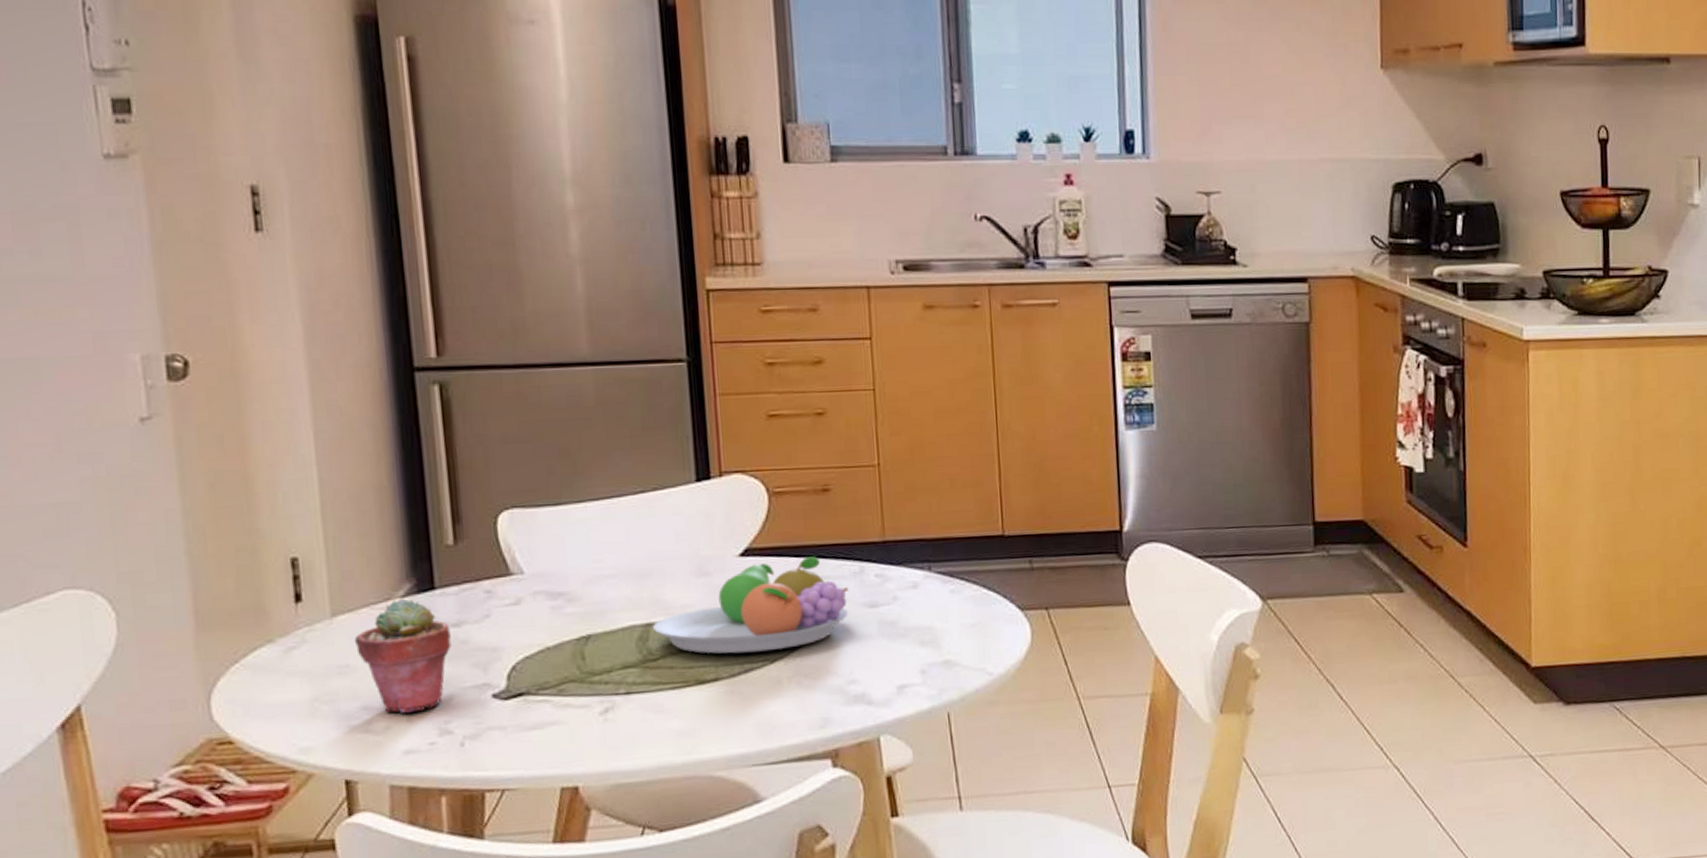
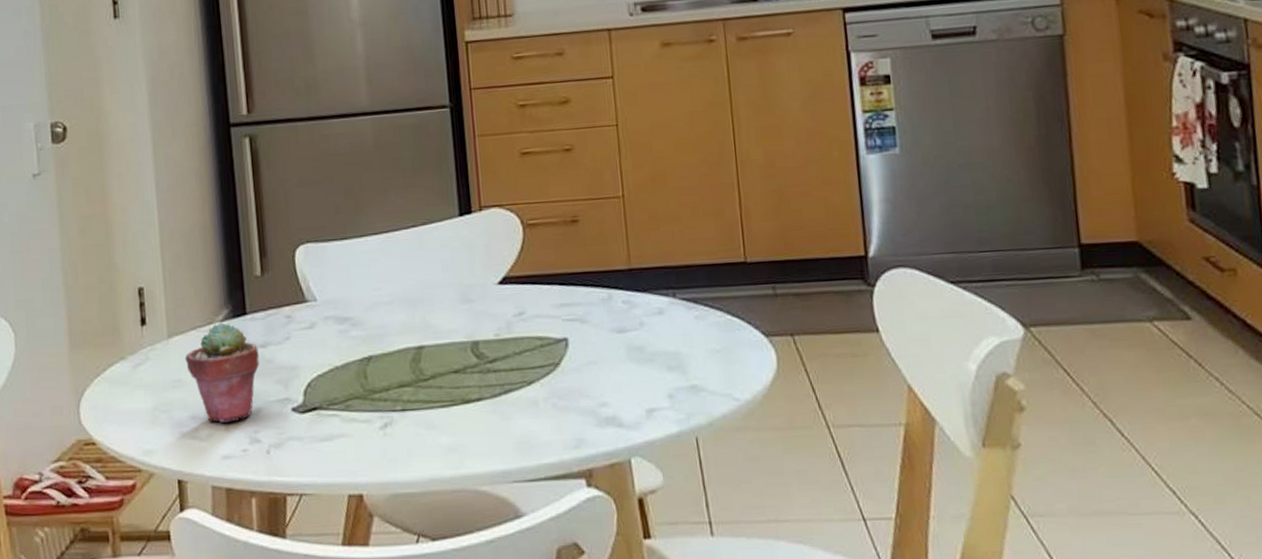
fruit bowl: present [653,556,849,654] -> none [424,284,599,375]

